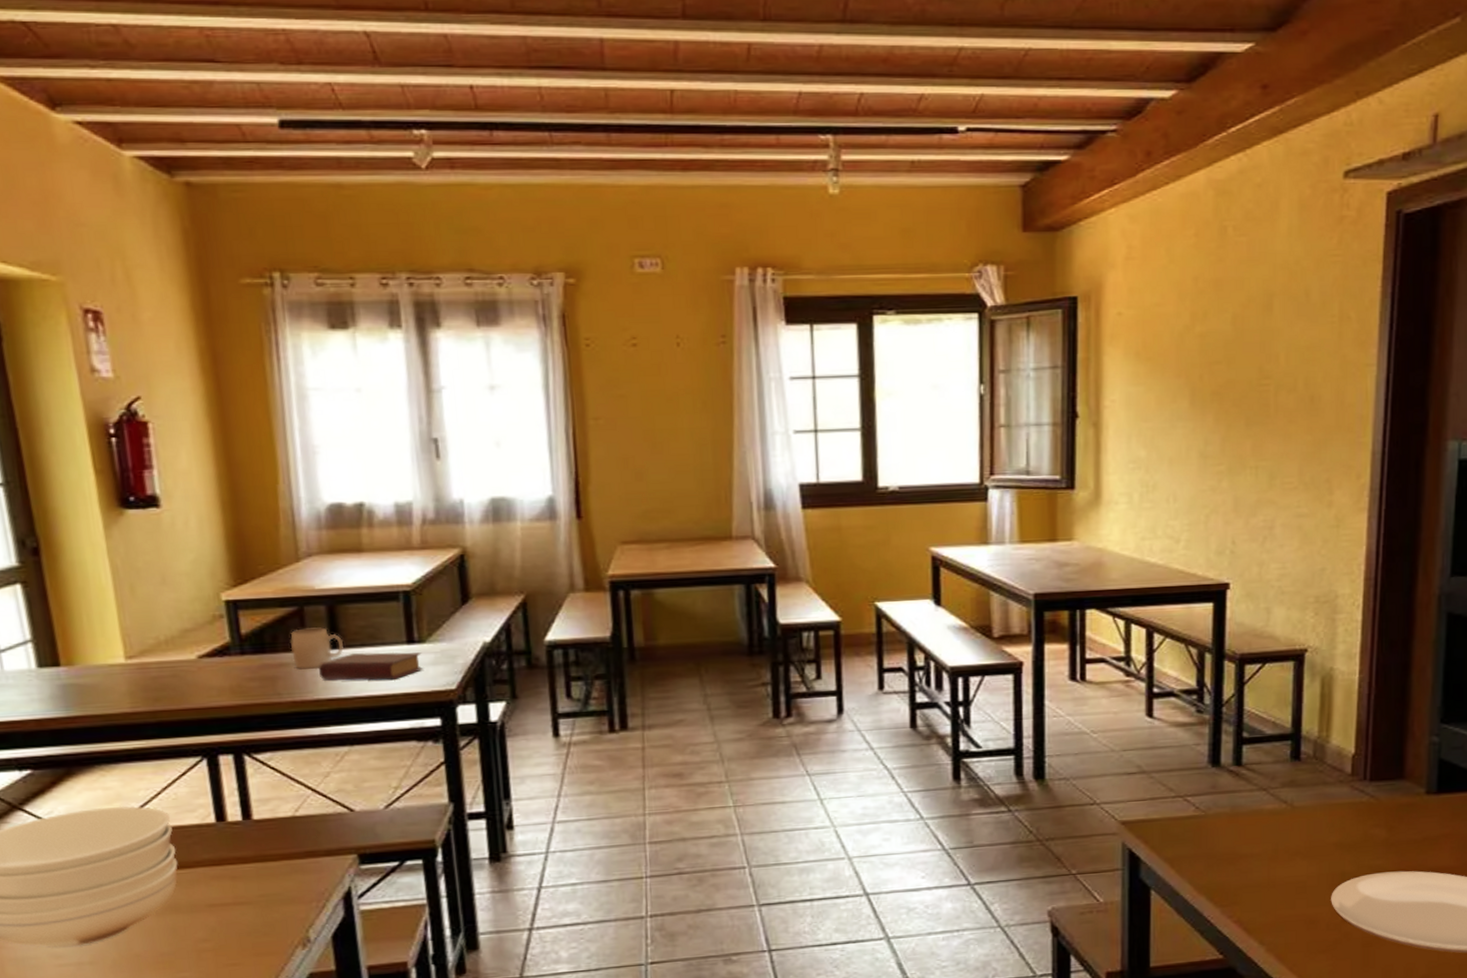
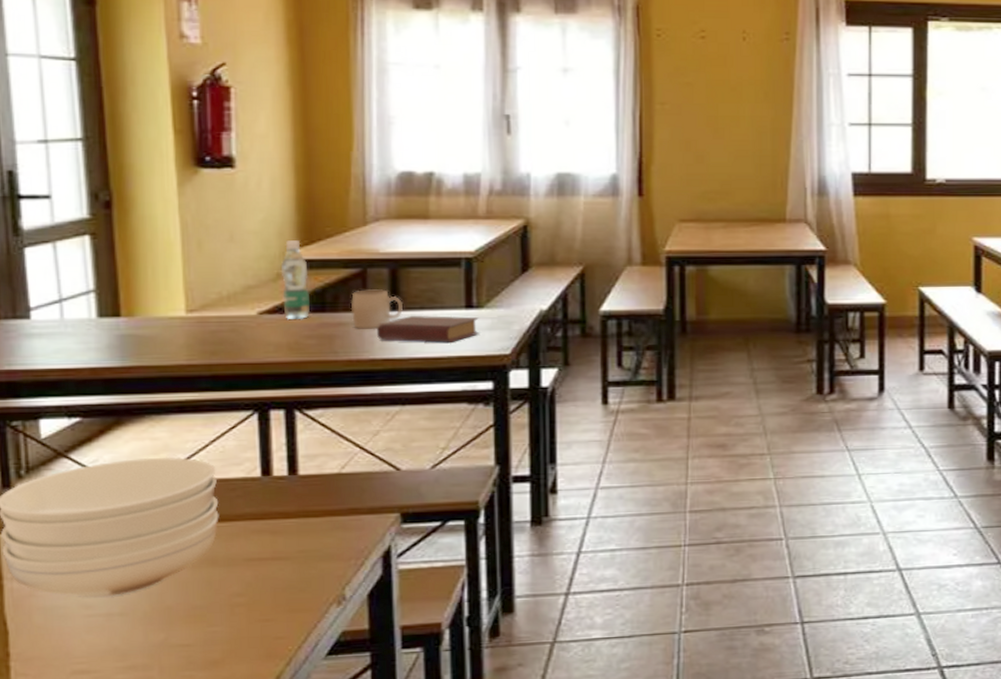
bottle: none [216,580,251,663] -> present [281,240,311,320]

